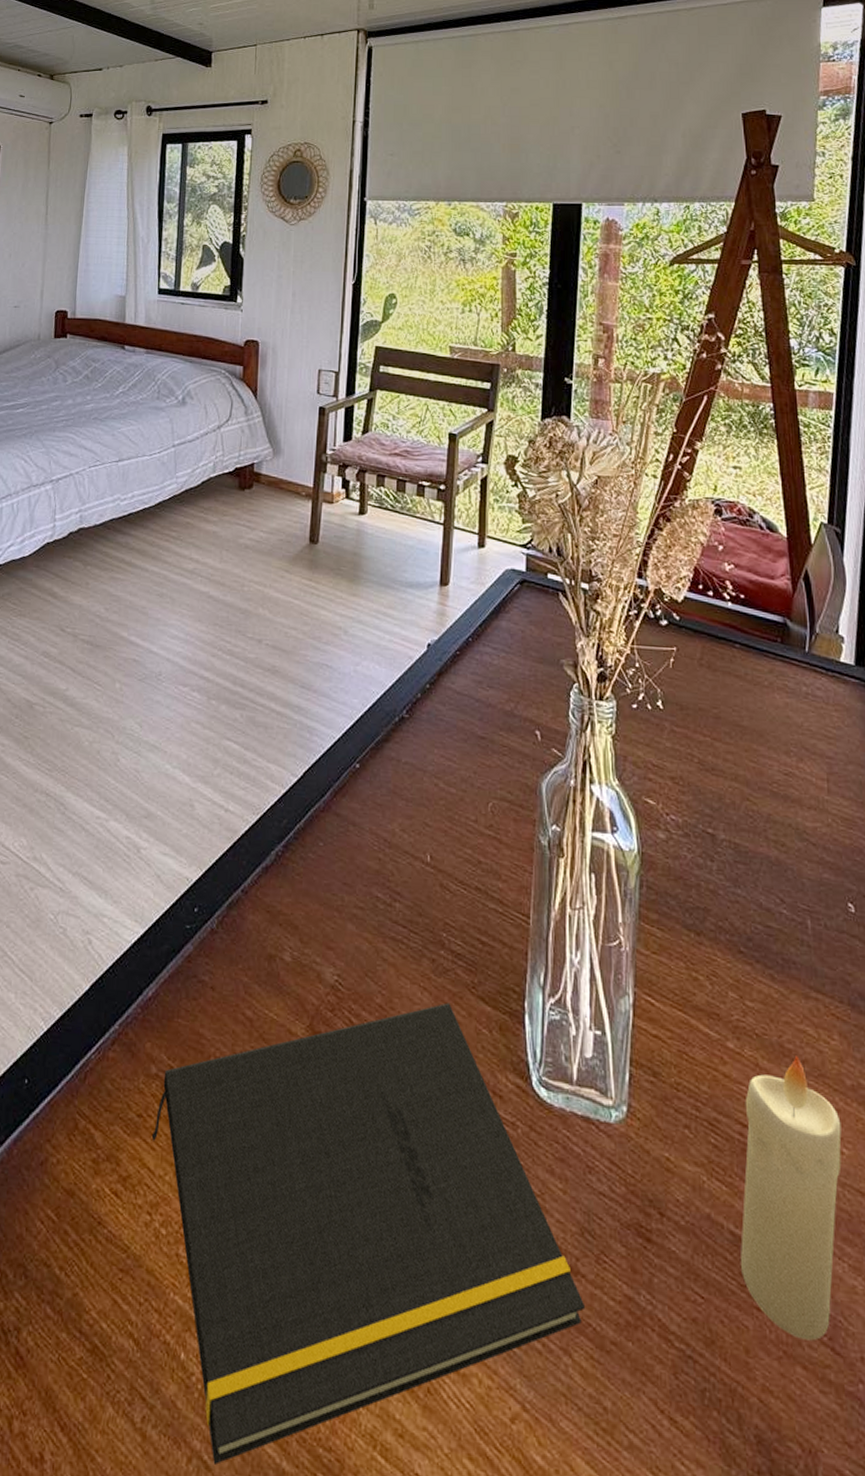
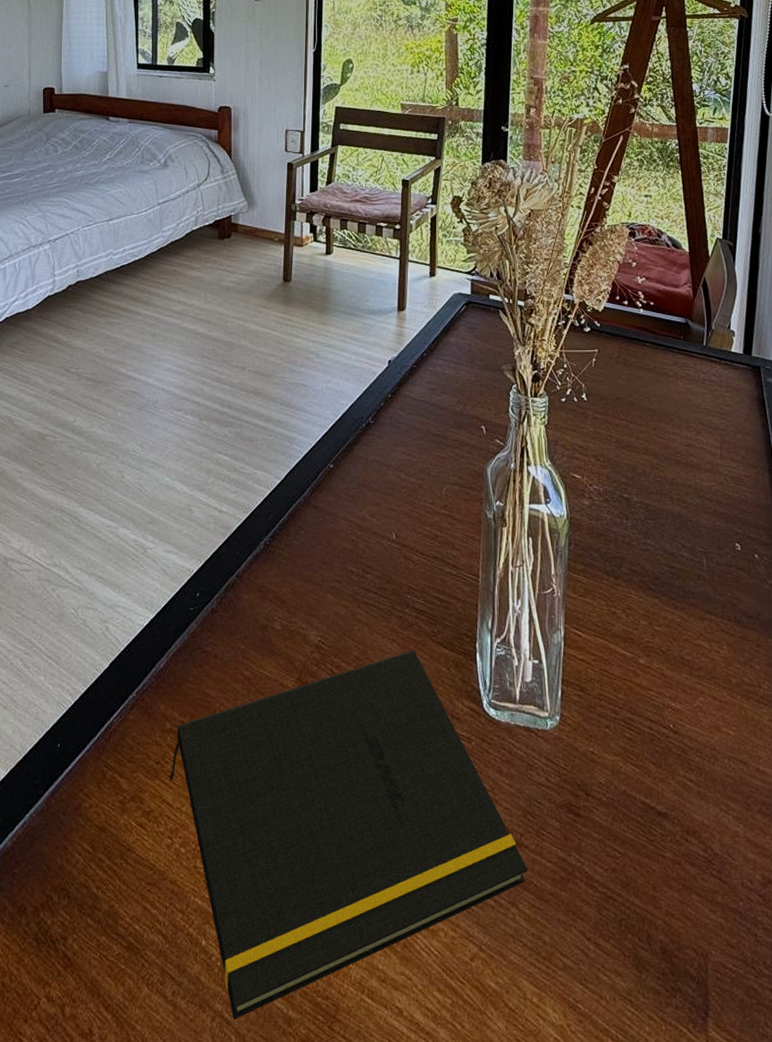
candle: present [741,1055,842,1341] -> none [650,664,728,875]

